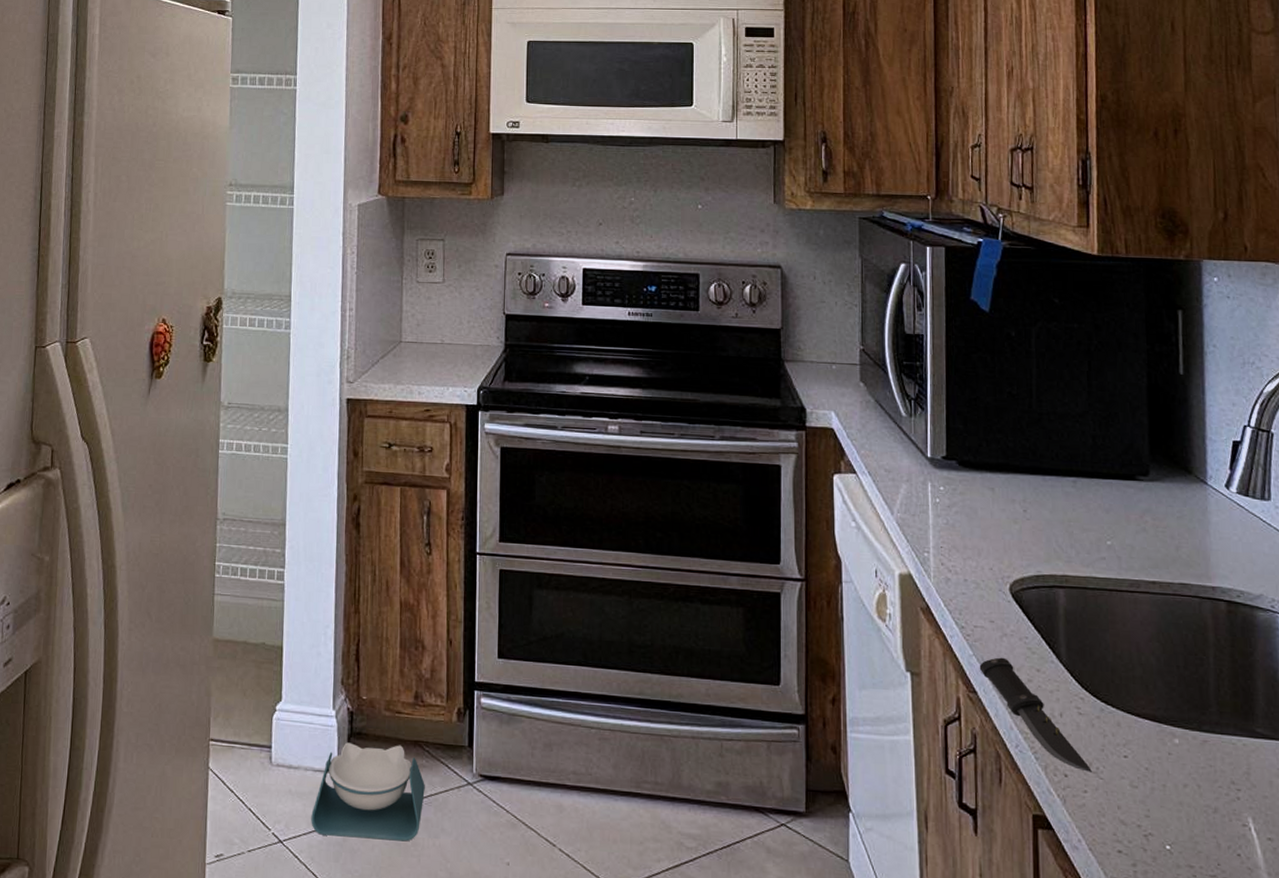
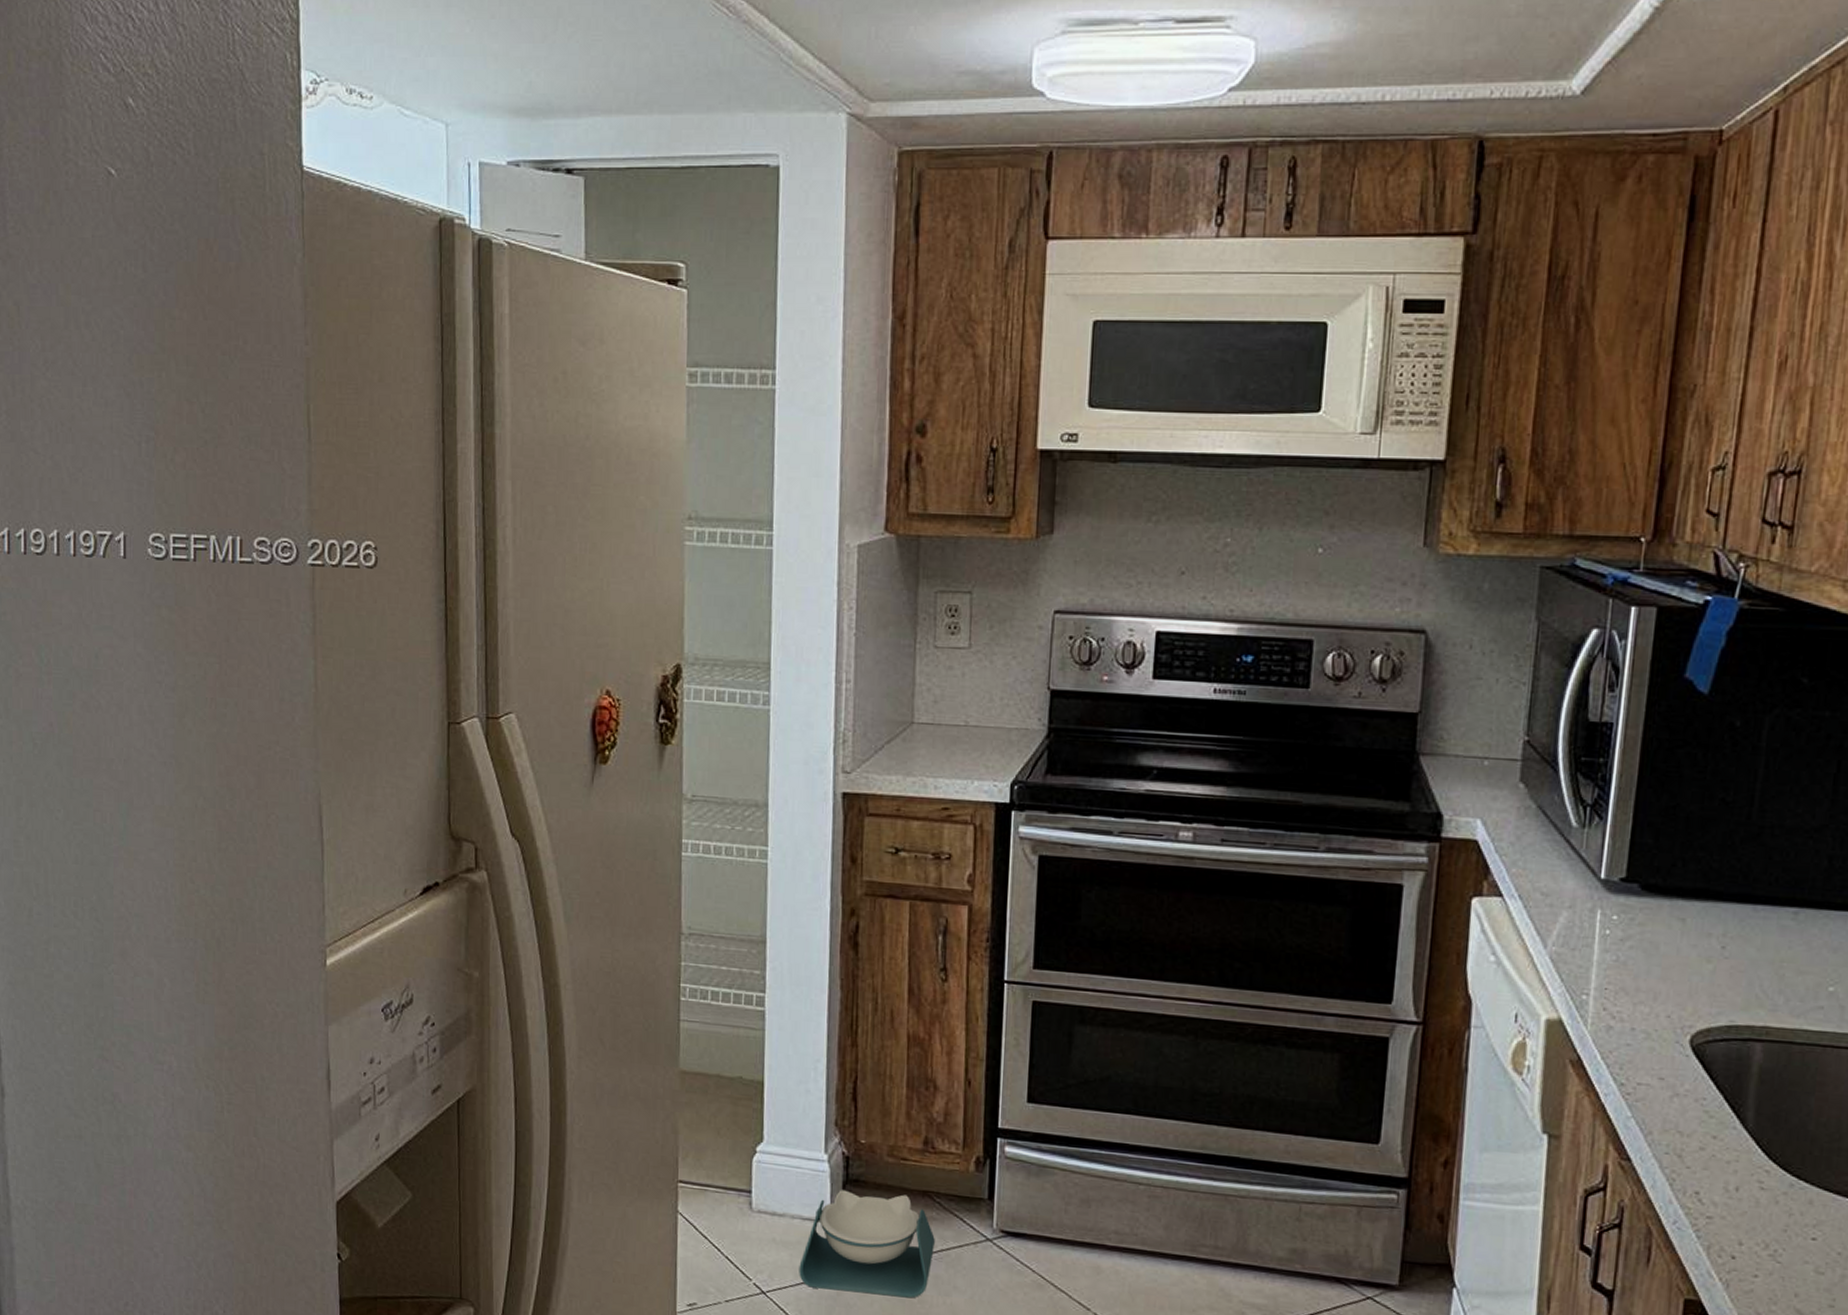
knife: present [979,657,1092,772] -> none [1637,1120,1768,1255]

